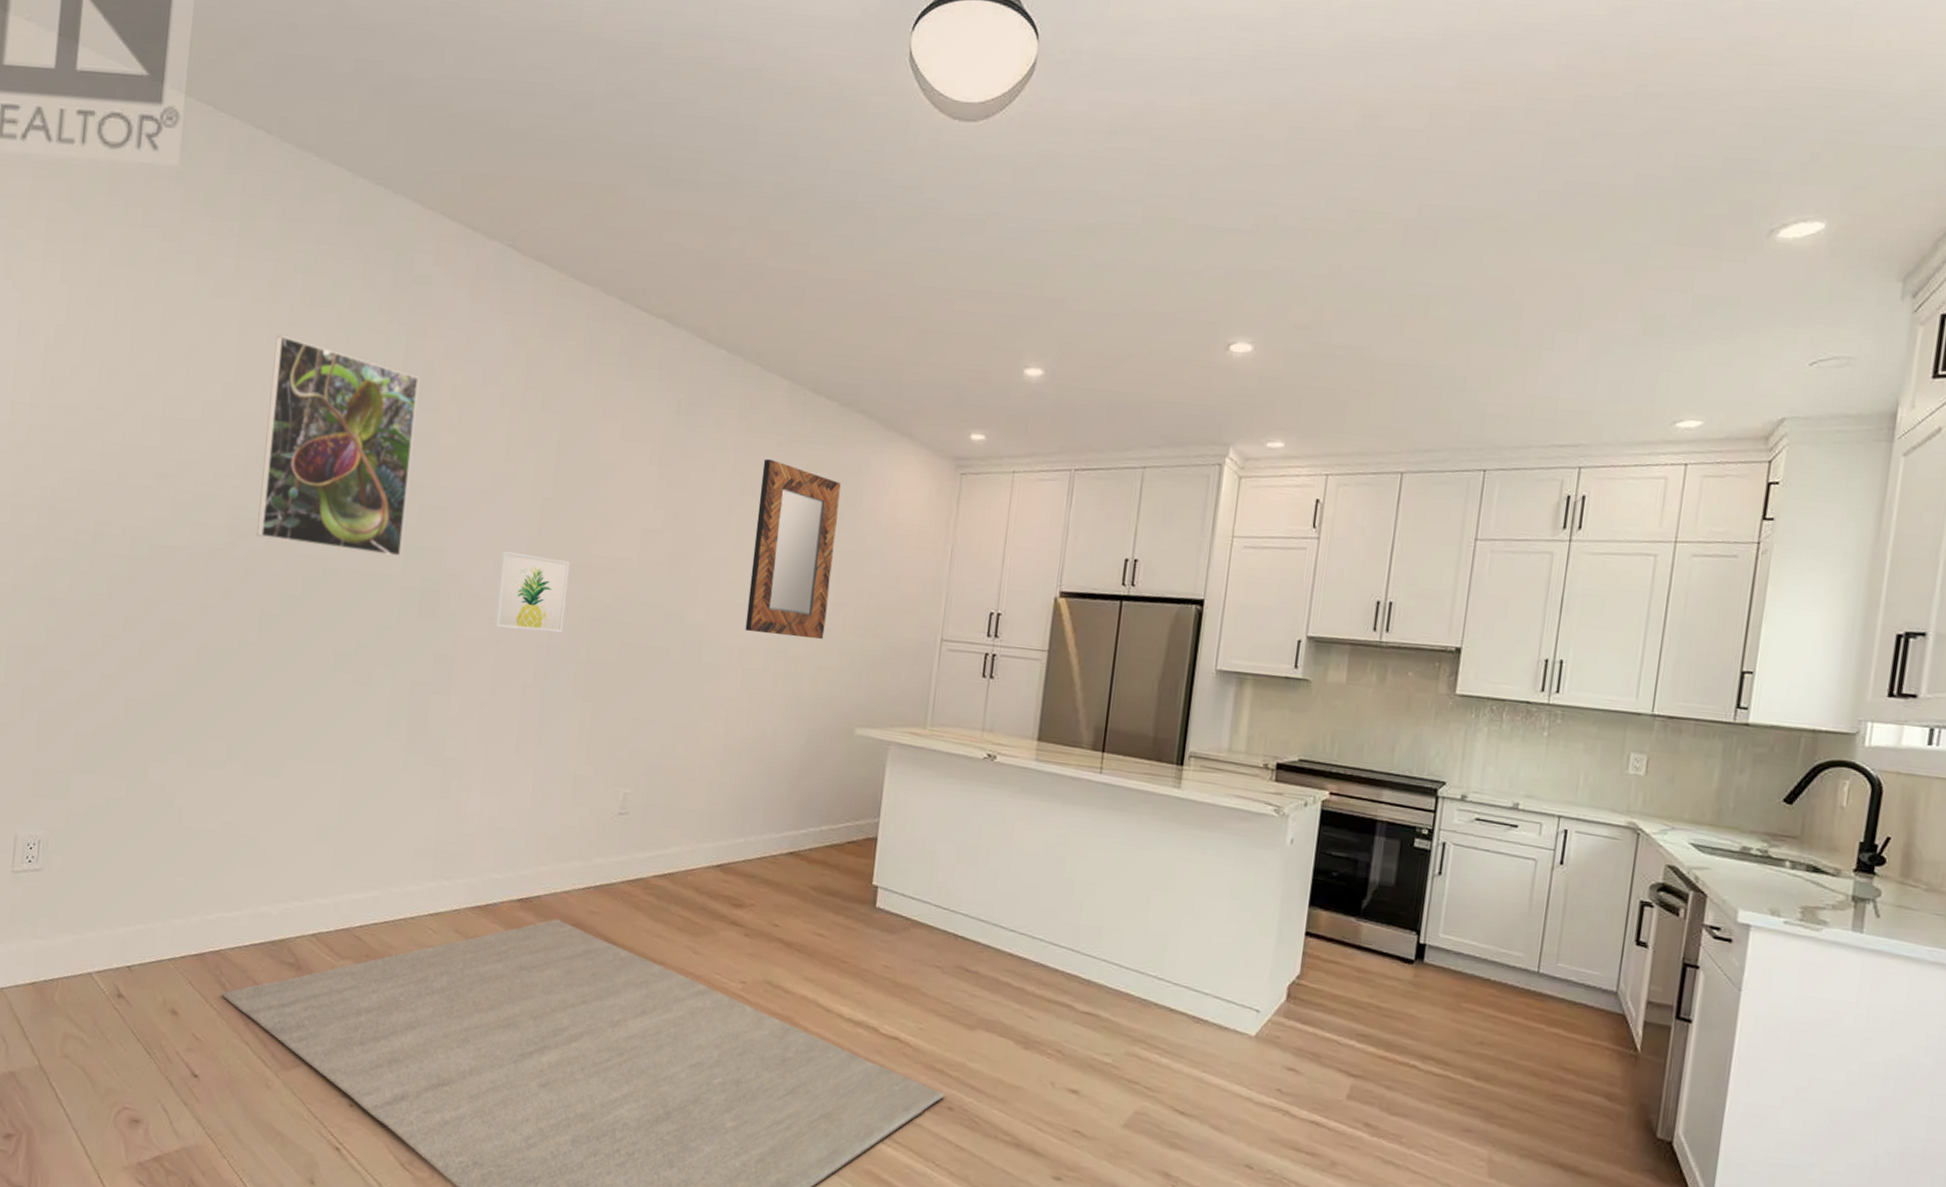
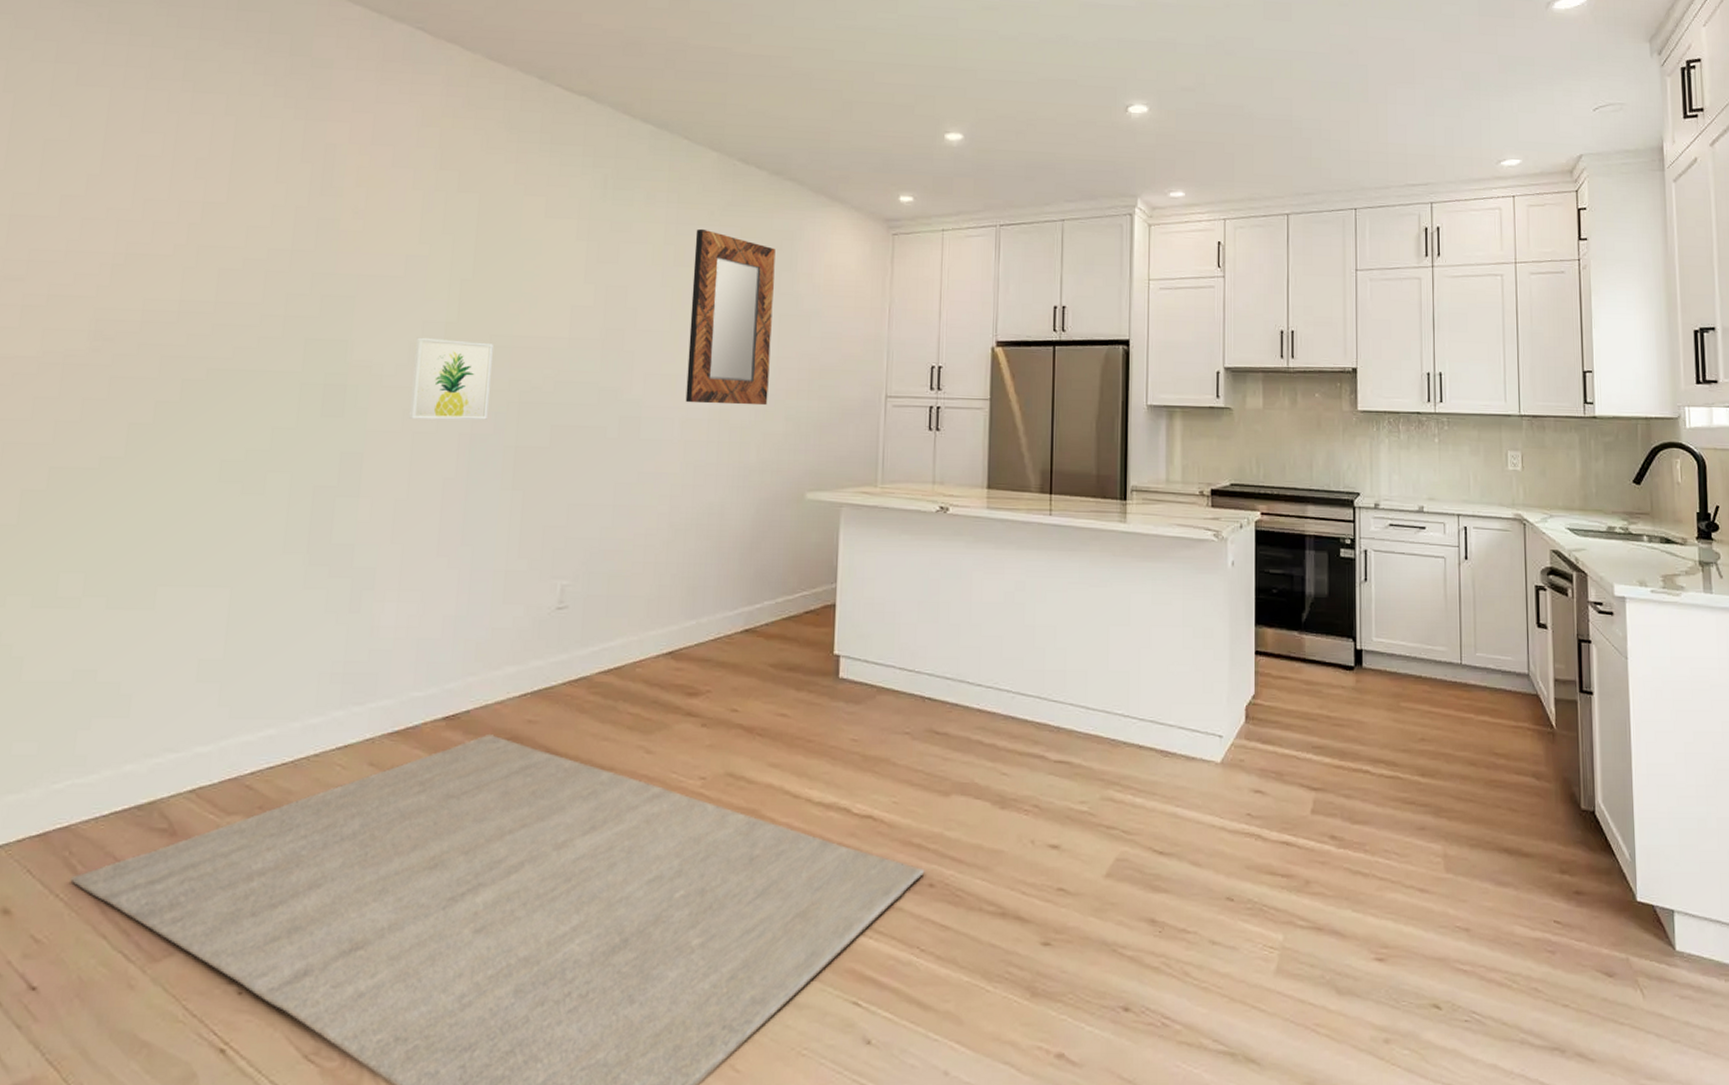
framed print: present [256,335,420,557] -> none [125,123,320,352]

